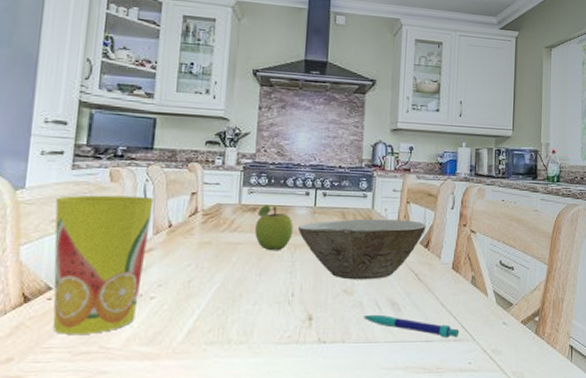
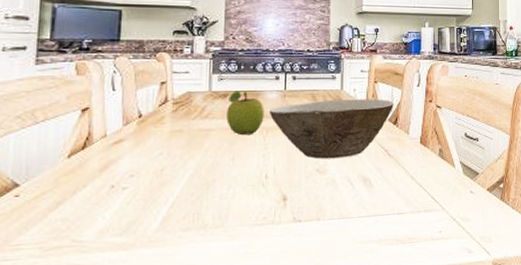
cup: present [53,195,154,334] -> none [19,88,122,231]
pen: present [363,314,460,339] -> none [336,191,430,210]

